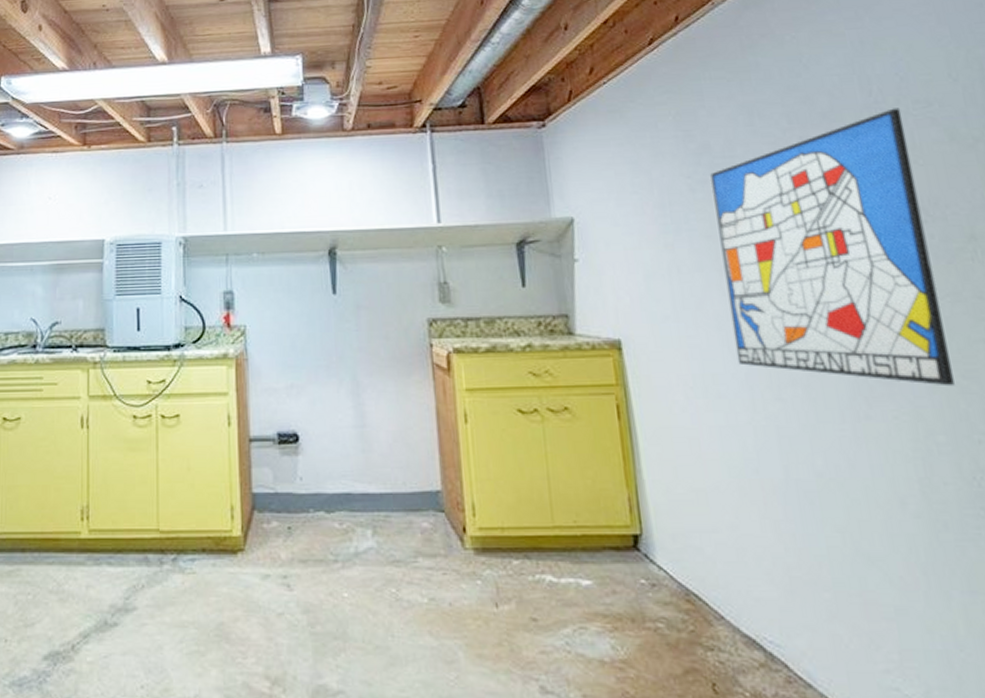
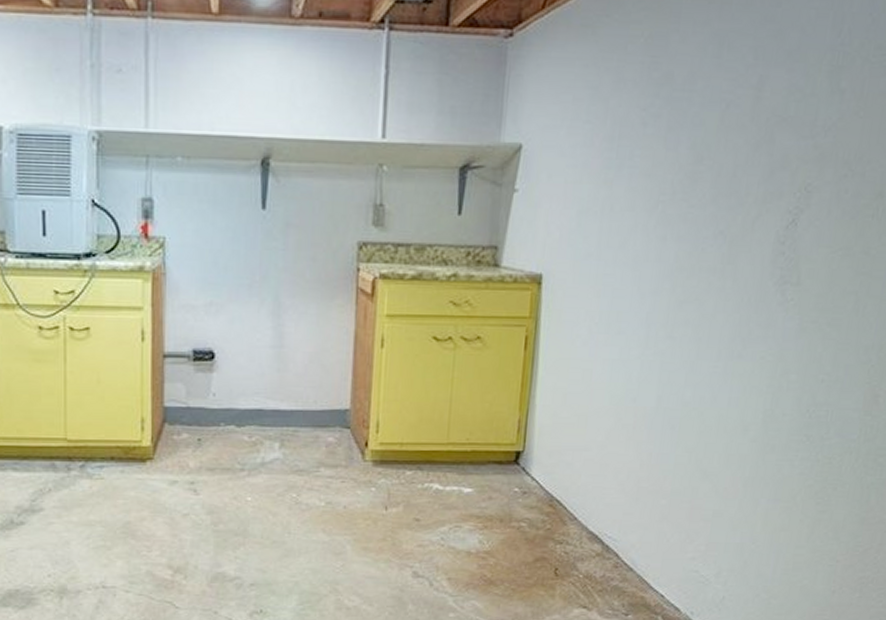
wall art: present [710,108,955,387] -> none [643,52,862,333]

